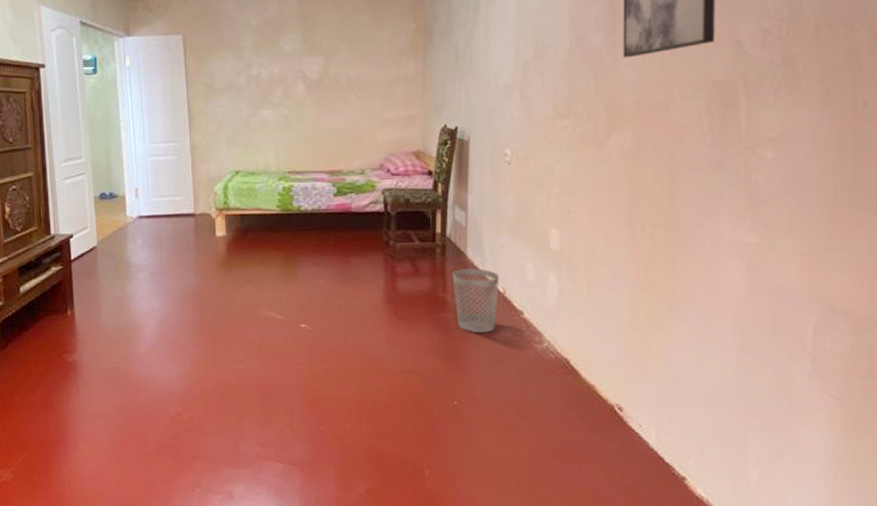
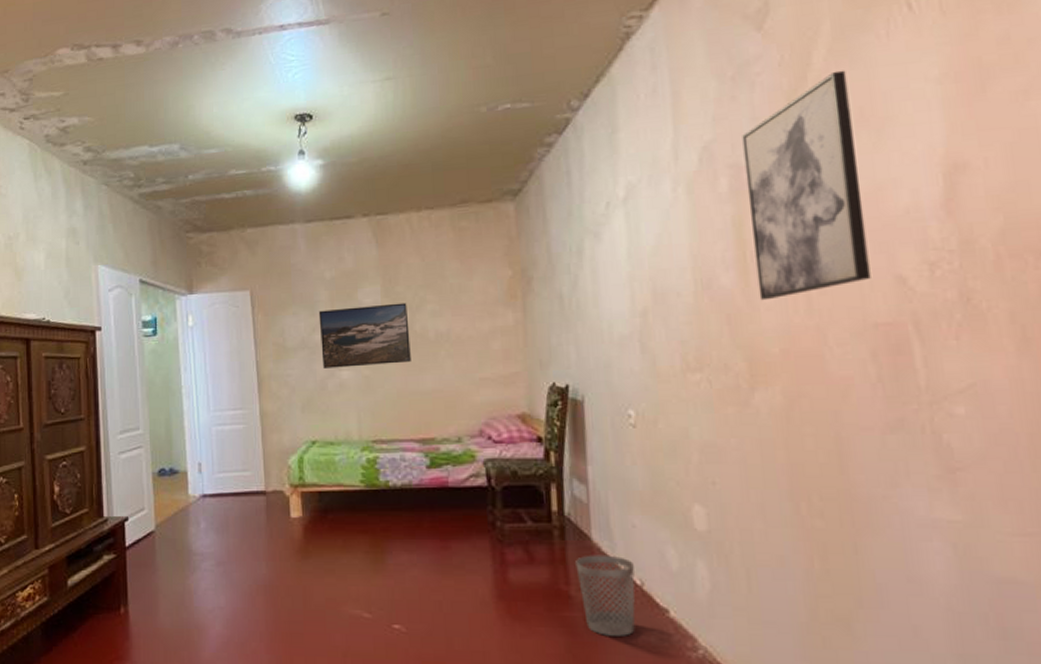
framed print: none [244,50,324,108] -> present [318,302,411,368]

